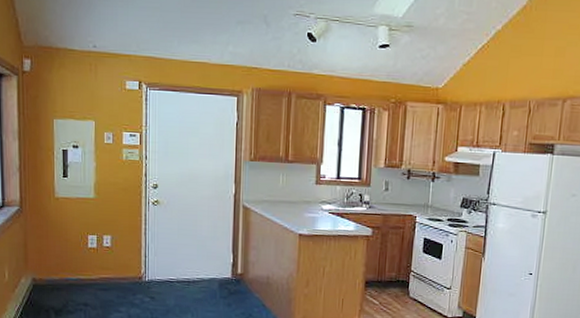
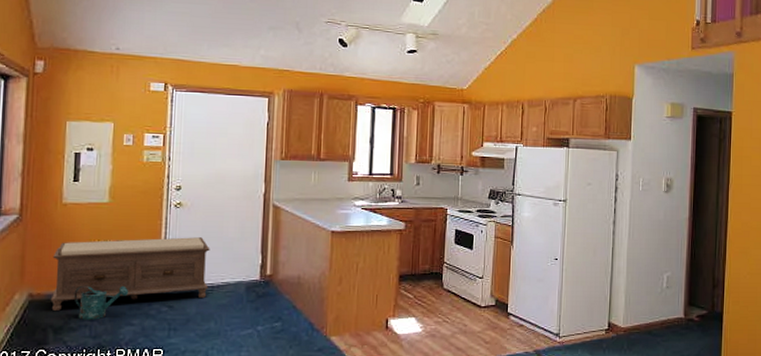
bench: none [50,233,186,295] -> present [50,237,210,311]
watering can: none [69,273,115,305] -> present [73,285,128,320]

